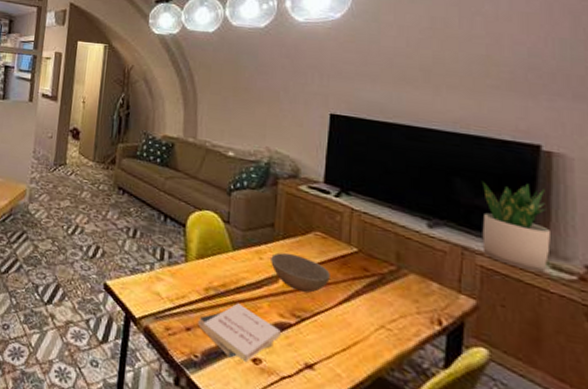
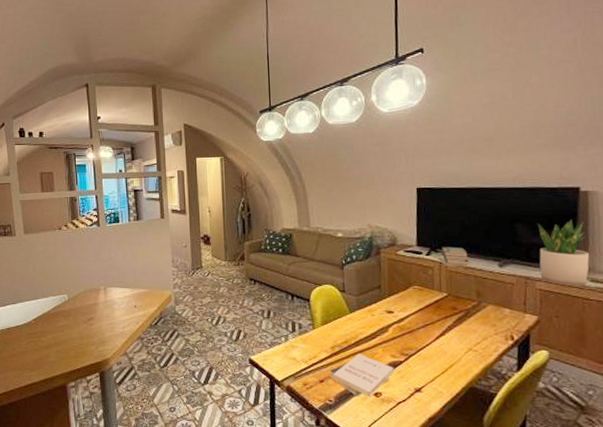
bowl: present [271,252,330,293] -> none [381,306,428,335]
books: none [350,189,390,220] -> present [438,246,470,267]

